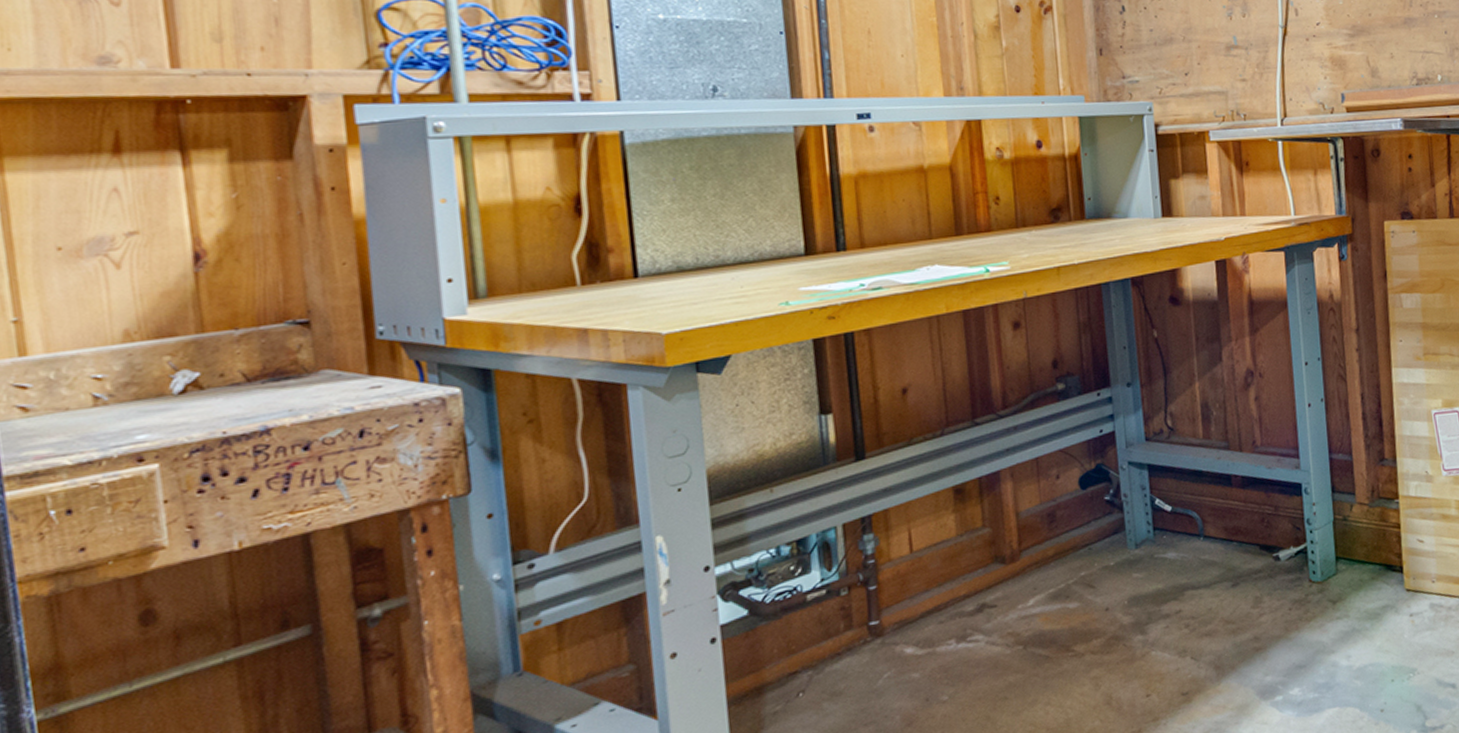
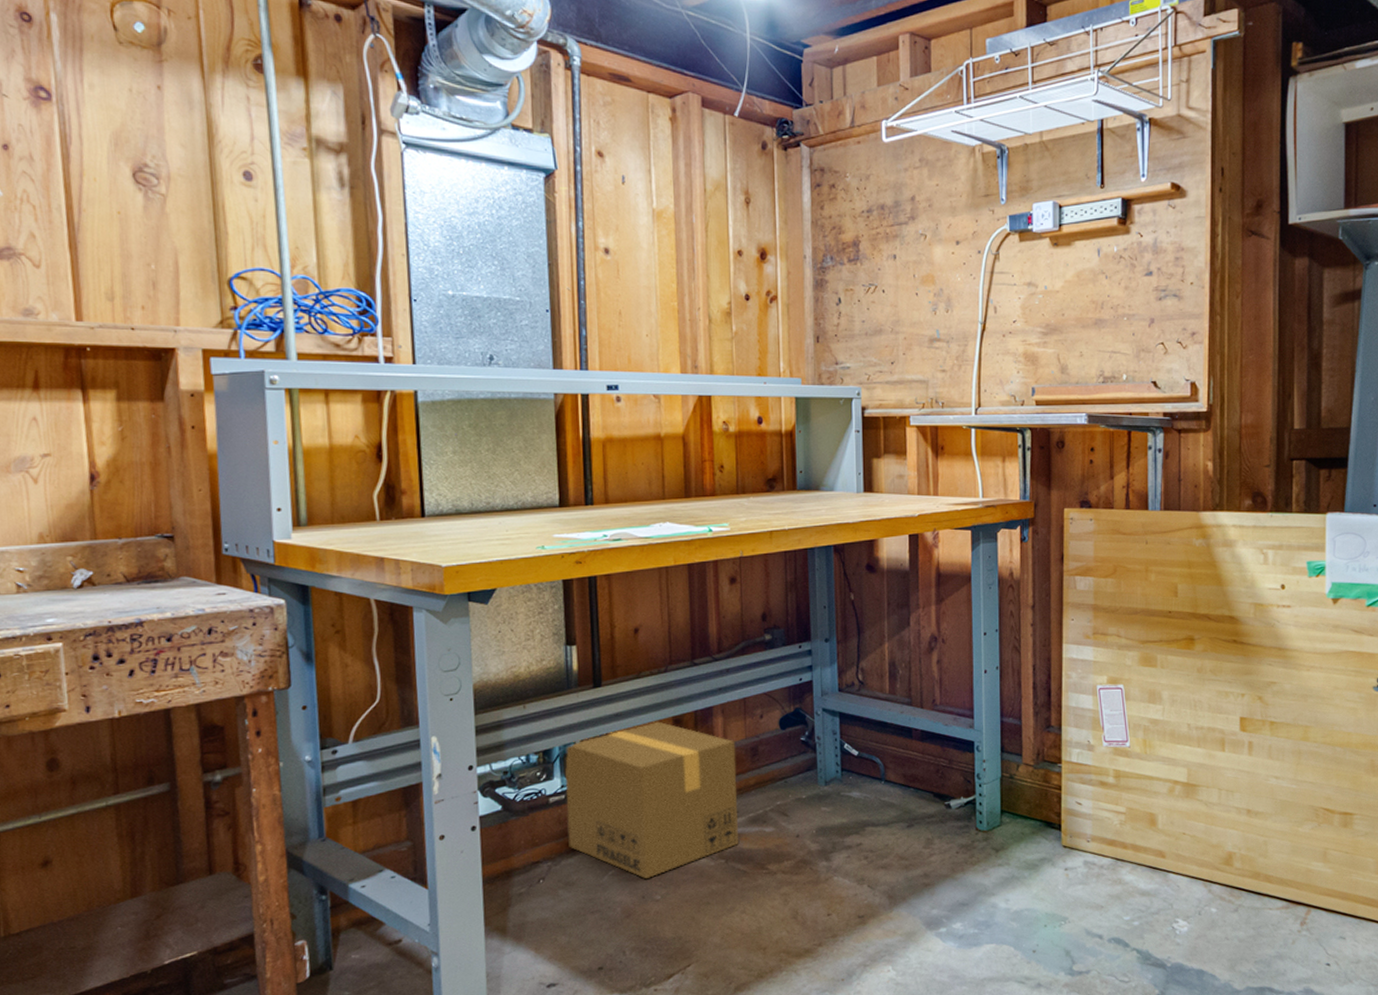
cardboard box: none [824,493,1038,679] -> present [564,721,738,880]

